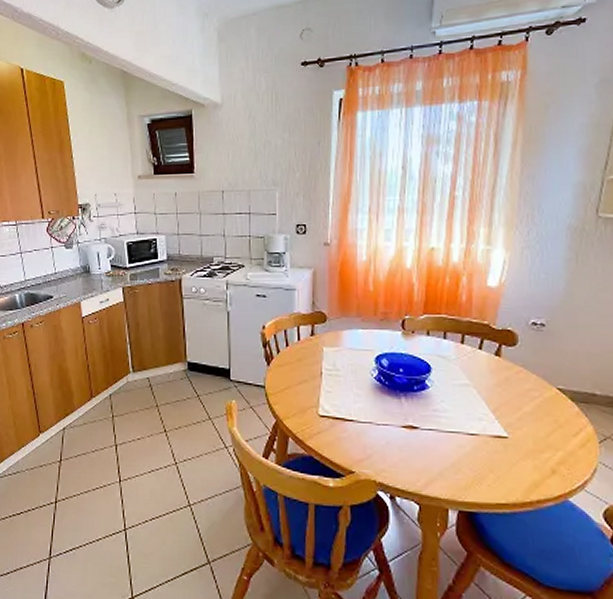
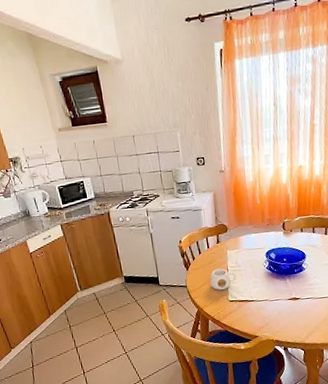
mug: none [297,369,333,399] -> present [210,268,237,290]

